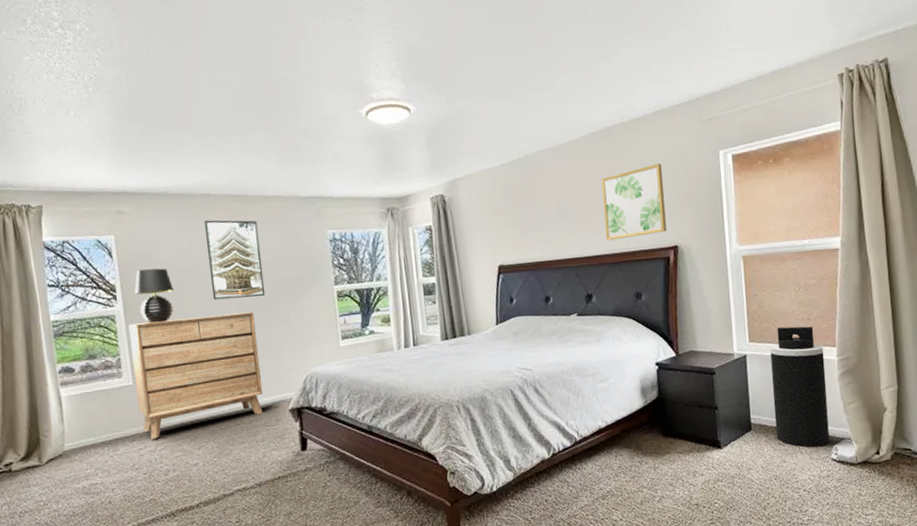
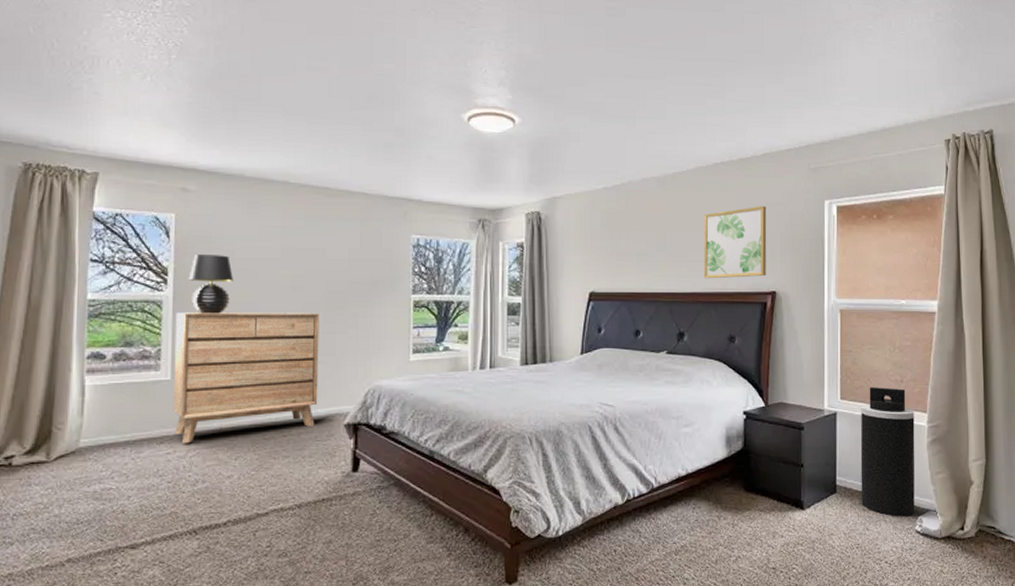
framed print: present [204,220,266,300] -> none [276,209,336,298]

